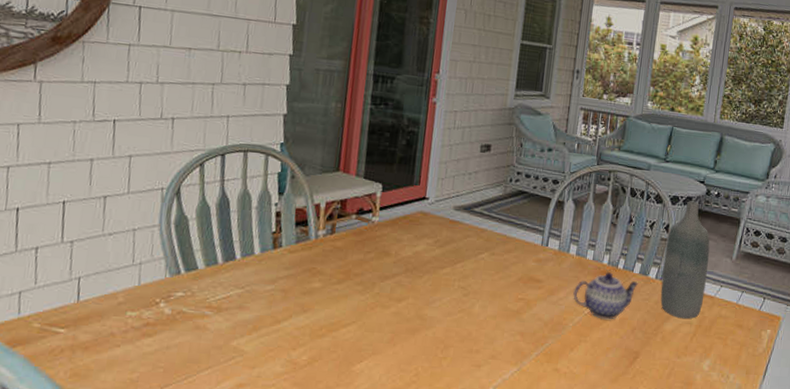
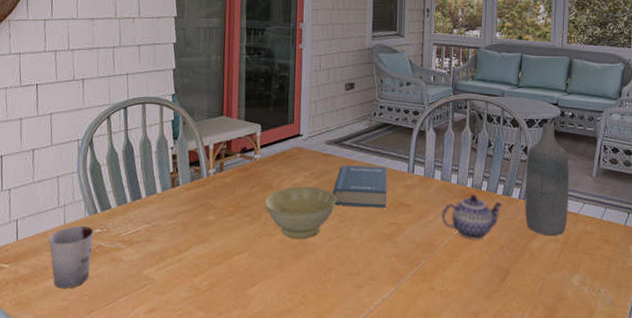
cup: none [118,287,175,359] -> present [48,225,94,289]
bowl: none [379,254,461,313] -> present [264,186,336,240]
book: none [457,234,519,283] -> present [333,165,387,208]

